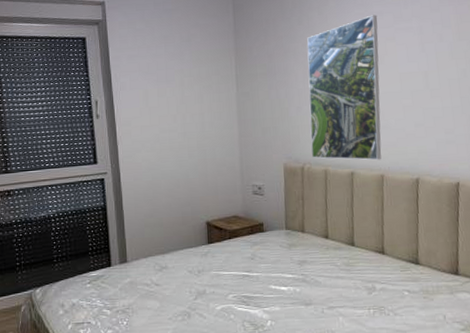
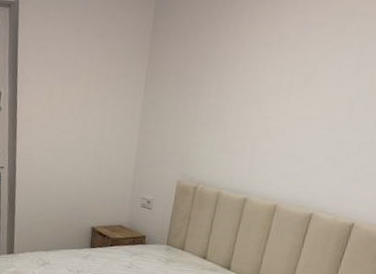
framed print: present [307,15,382,160] -> none [207,25,317,190]

